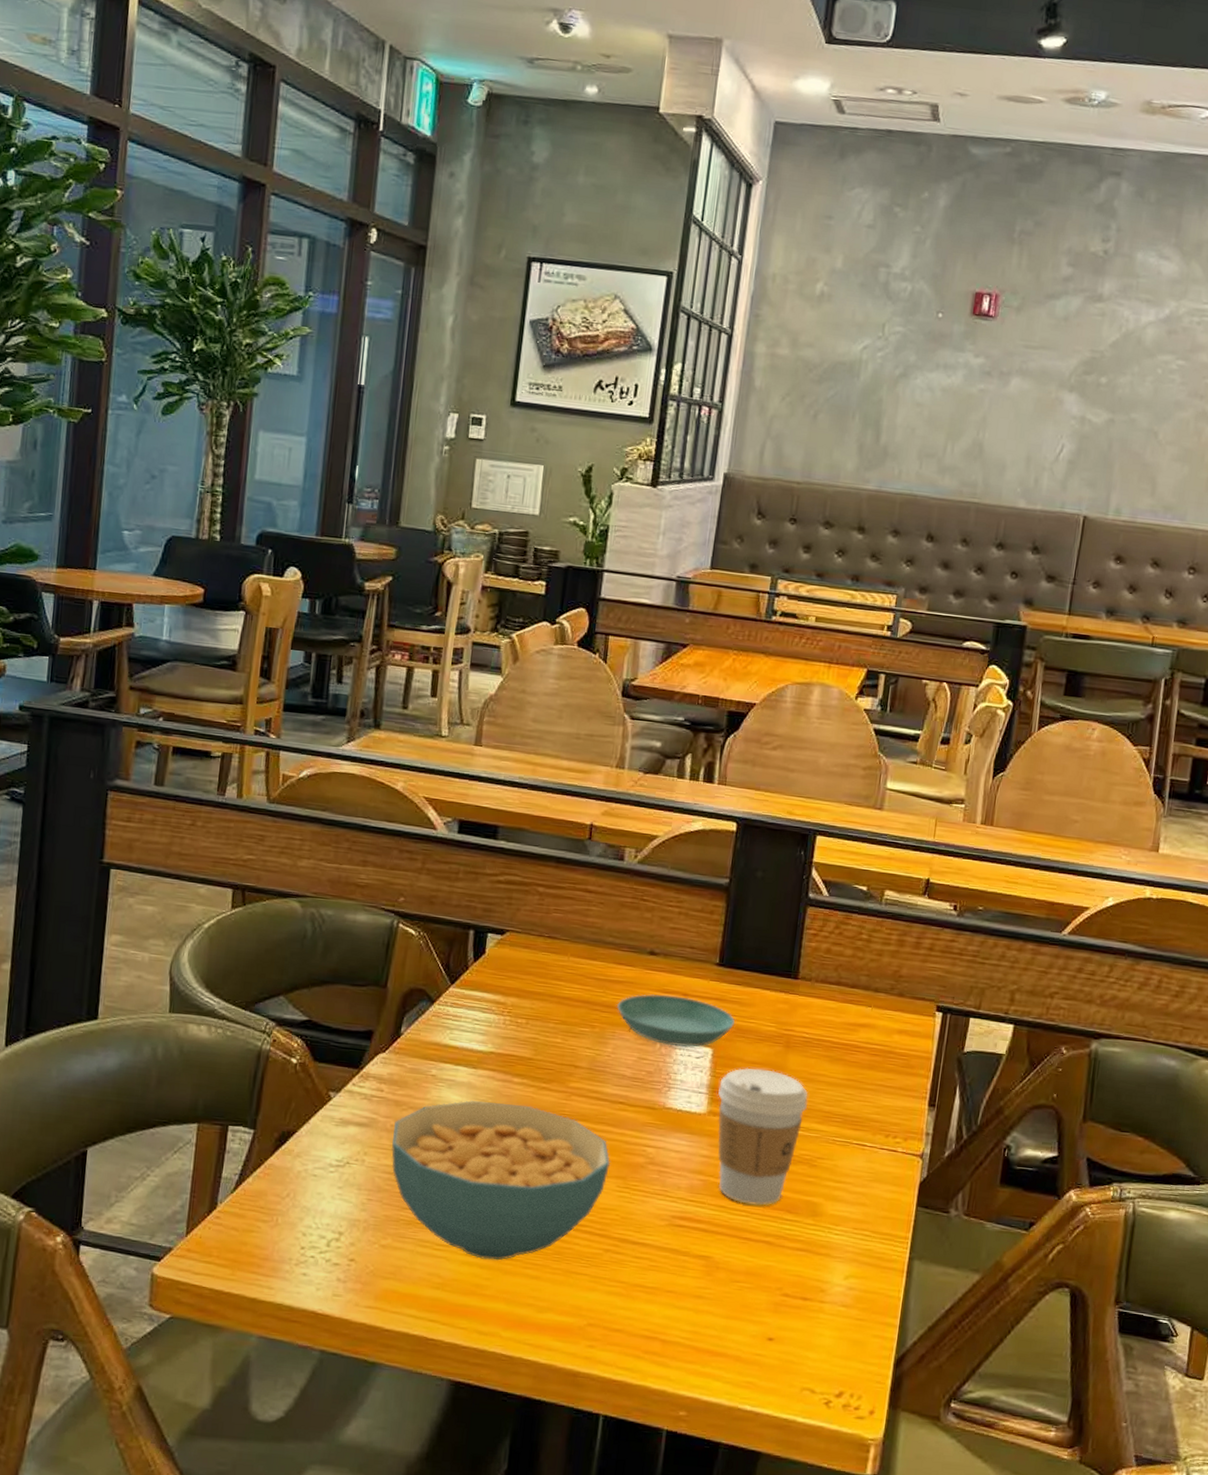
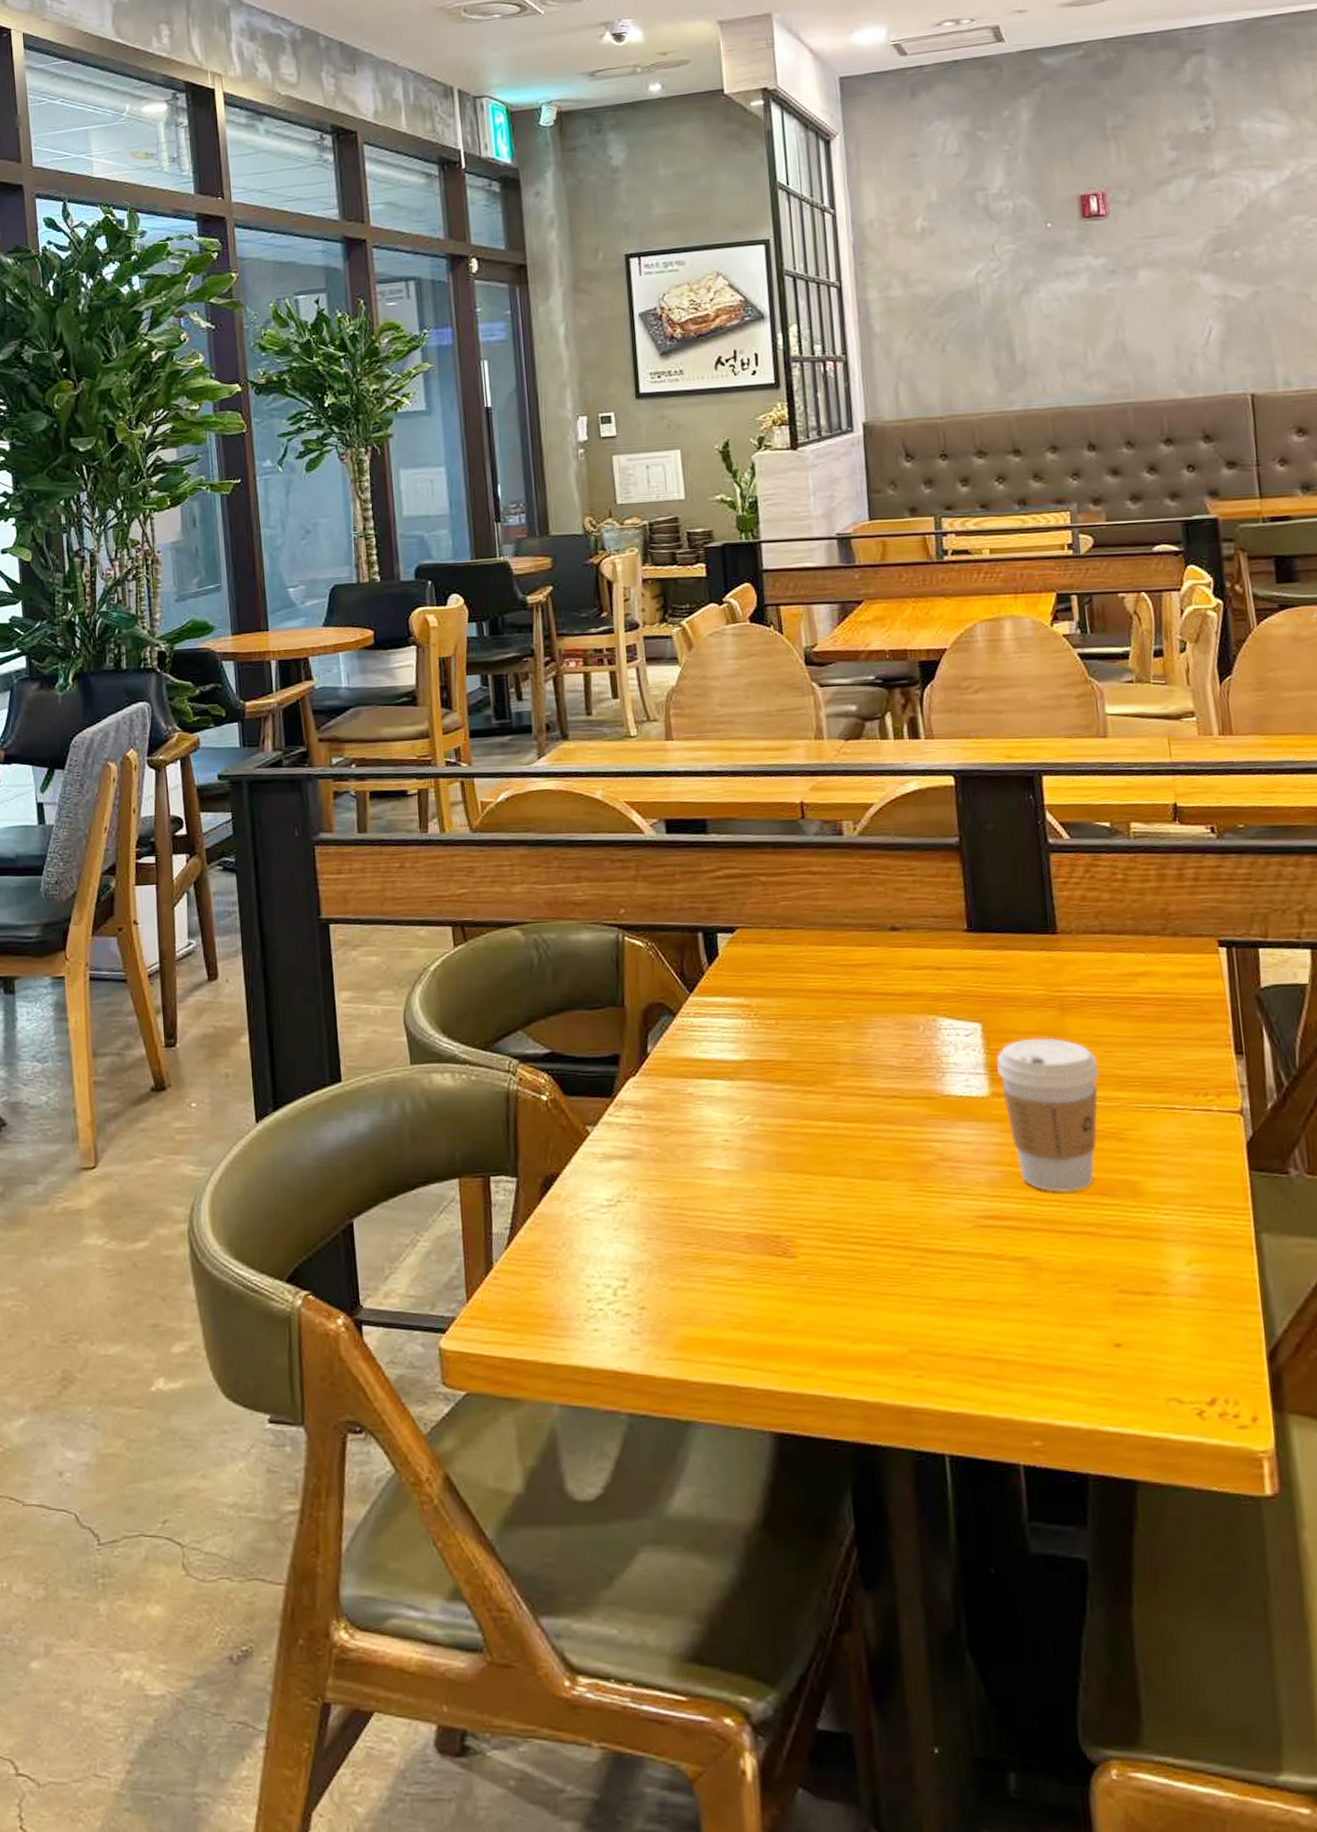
cereal bowl: present [391,1100,611,1261] -> none [659,1113,898,1290]
saucer: present [616,994,735,1047] -> none [867,971,998,1027]

